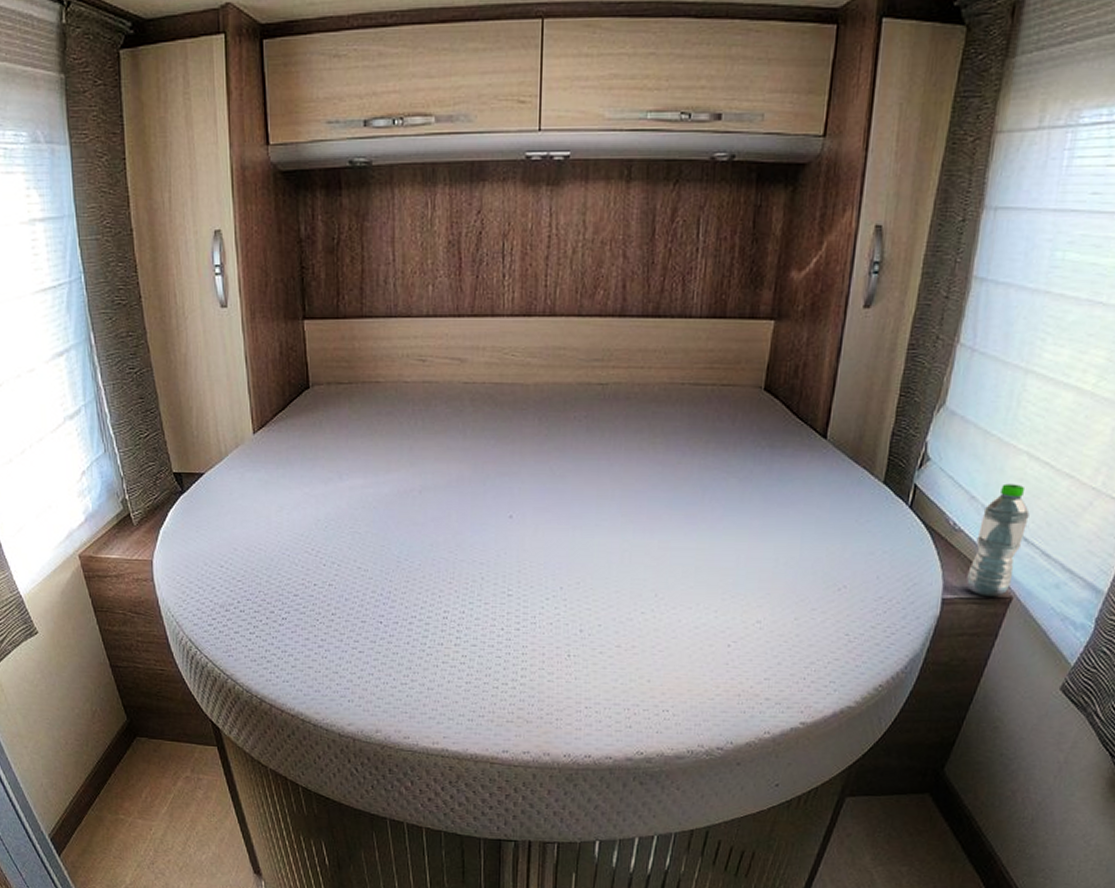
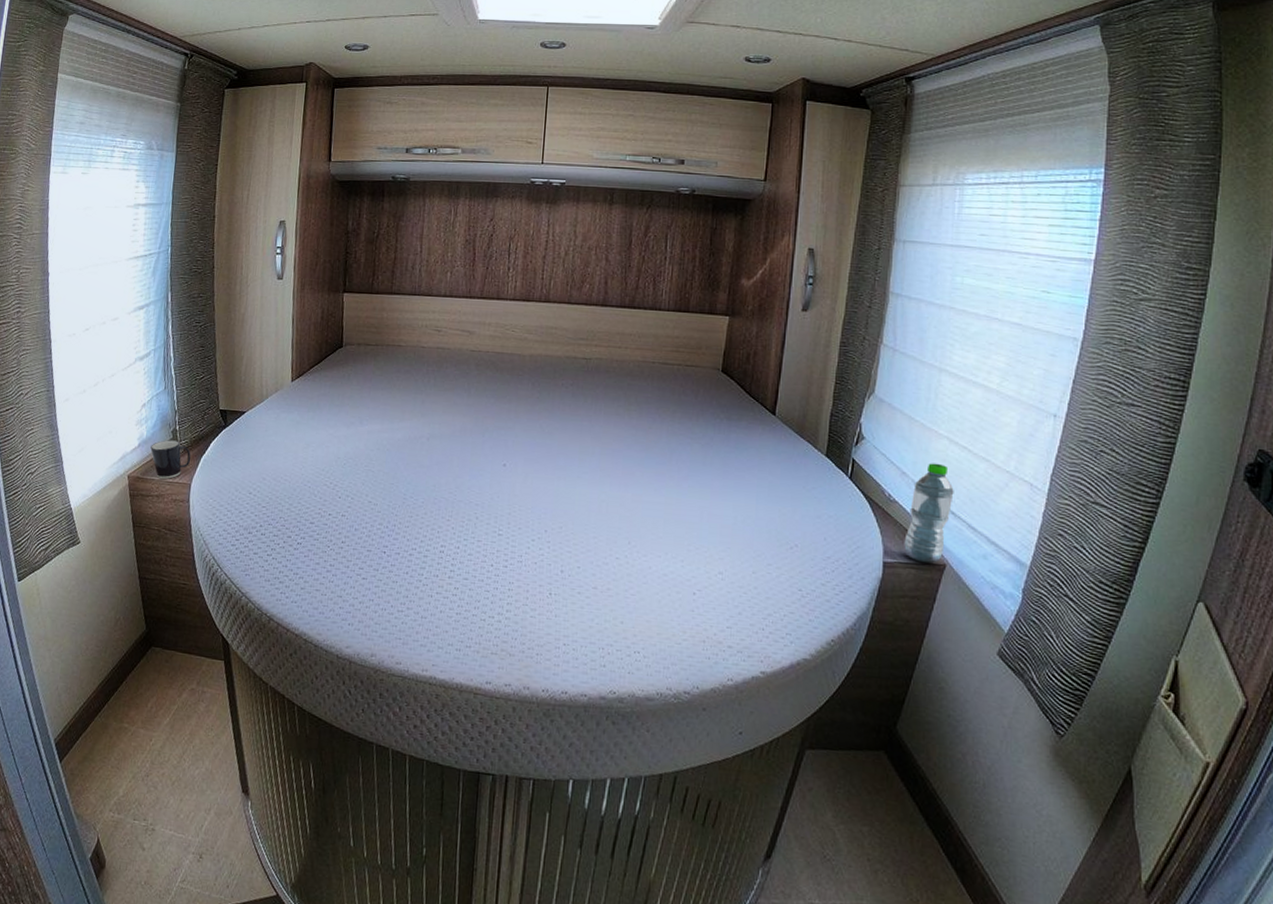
mug: none [99,512,149,557] -> present [150,440,191,480]

